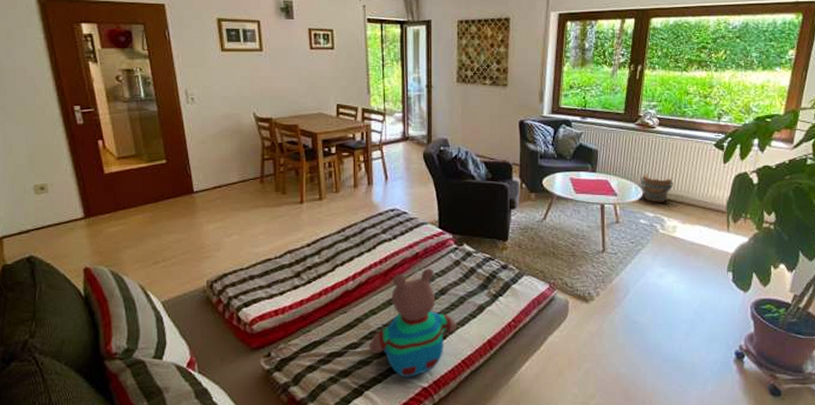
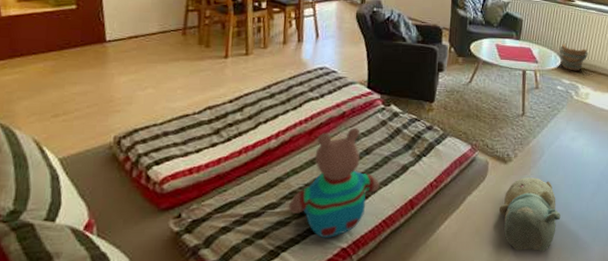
plush toy: none [582,317,651,395] -> present [499,177,561,252]

